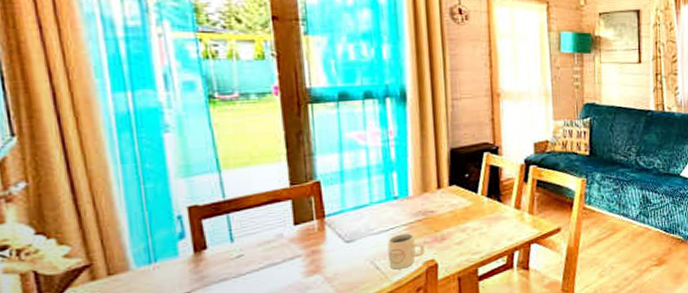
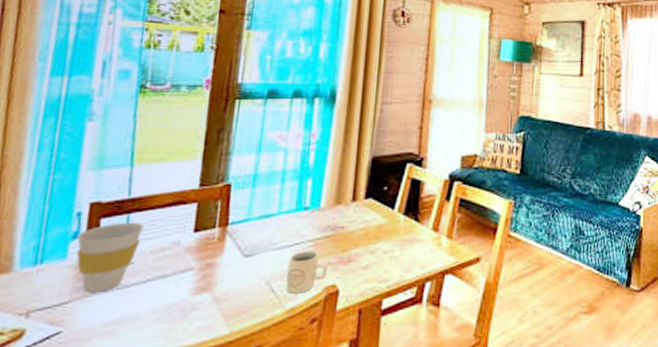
cup: none [183,220,245,283] -> present [76,222,144,293]

